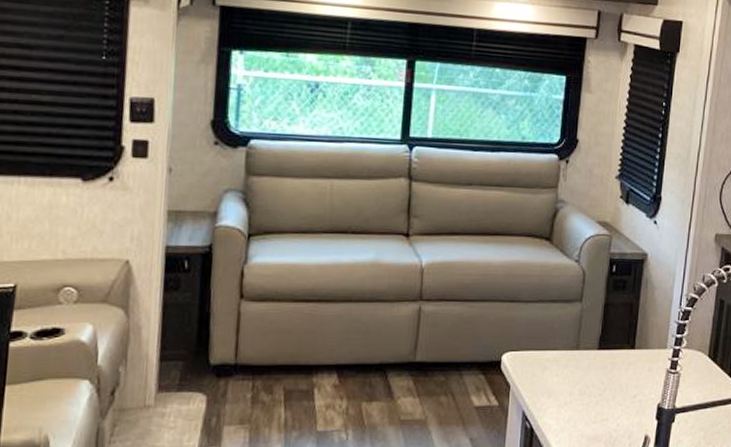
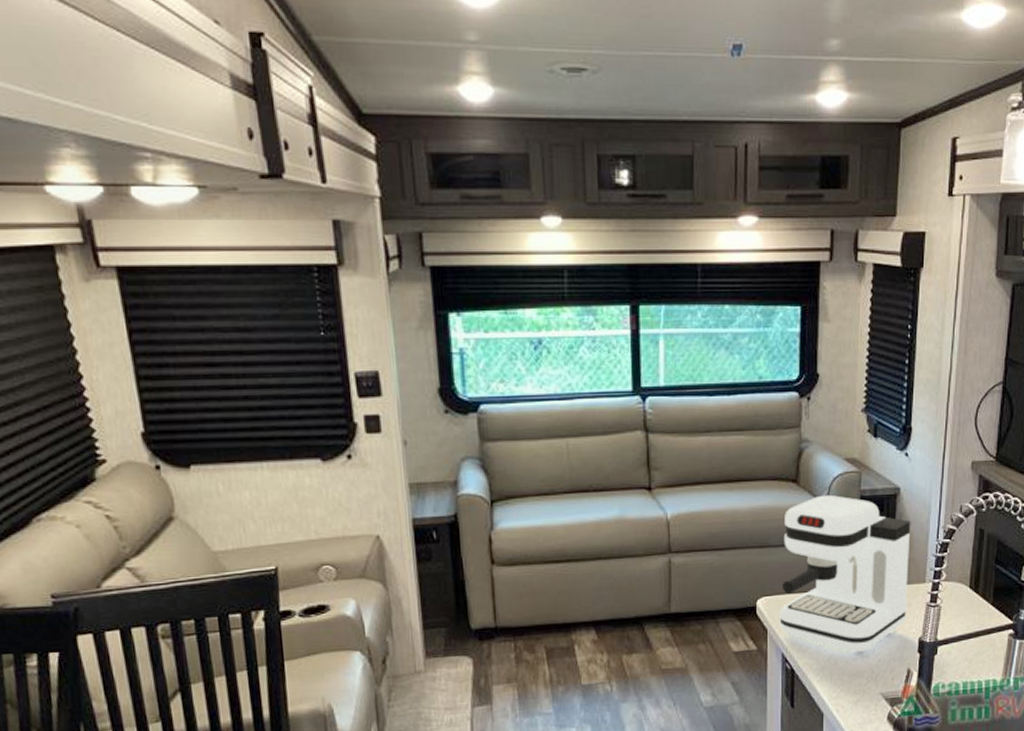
coffee maker: none [522,255,656,416] -> present [779,494,911,653]

